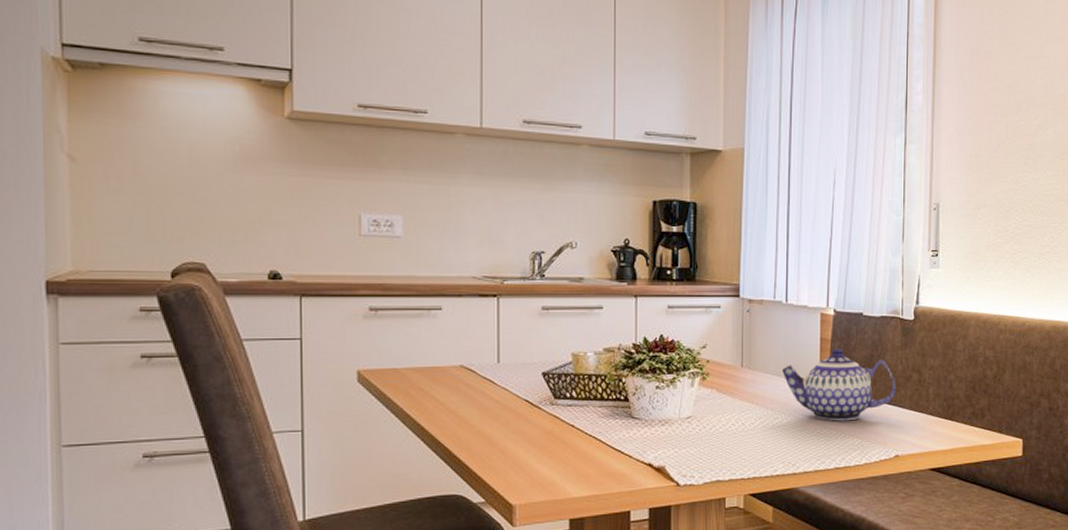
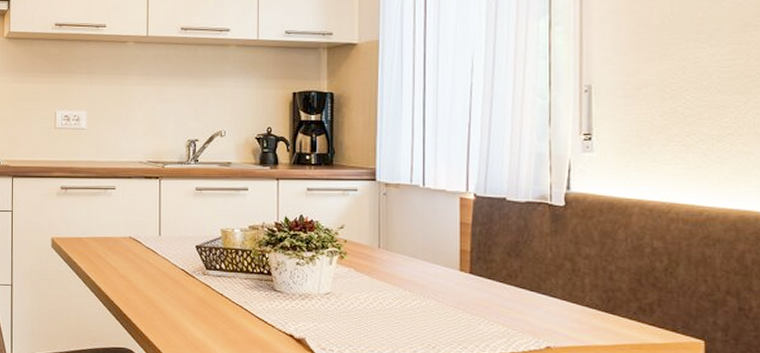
teapot: present [781,348,895,421] -> none [419,233,545,307]

